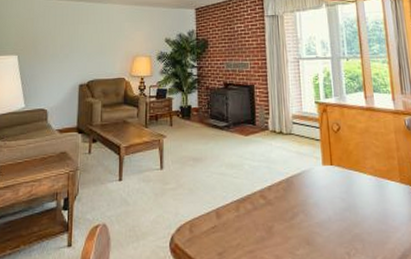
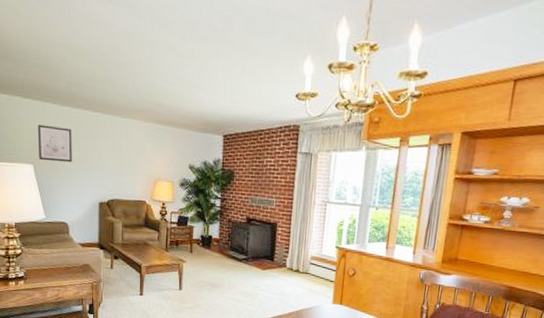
wall art: none [24,18,57,51] -> present [37,124,72,163]

